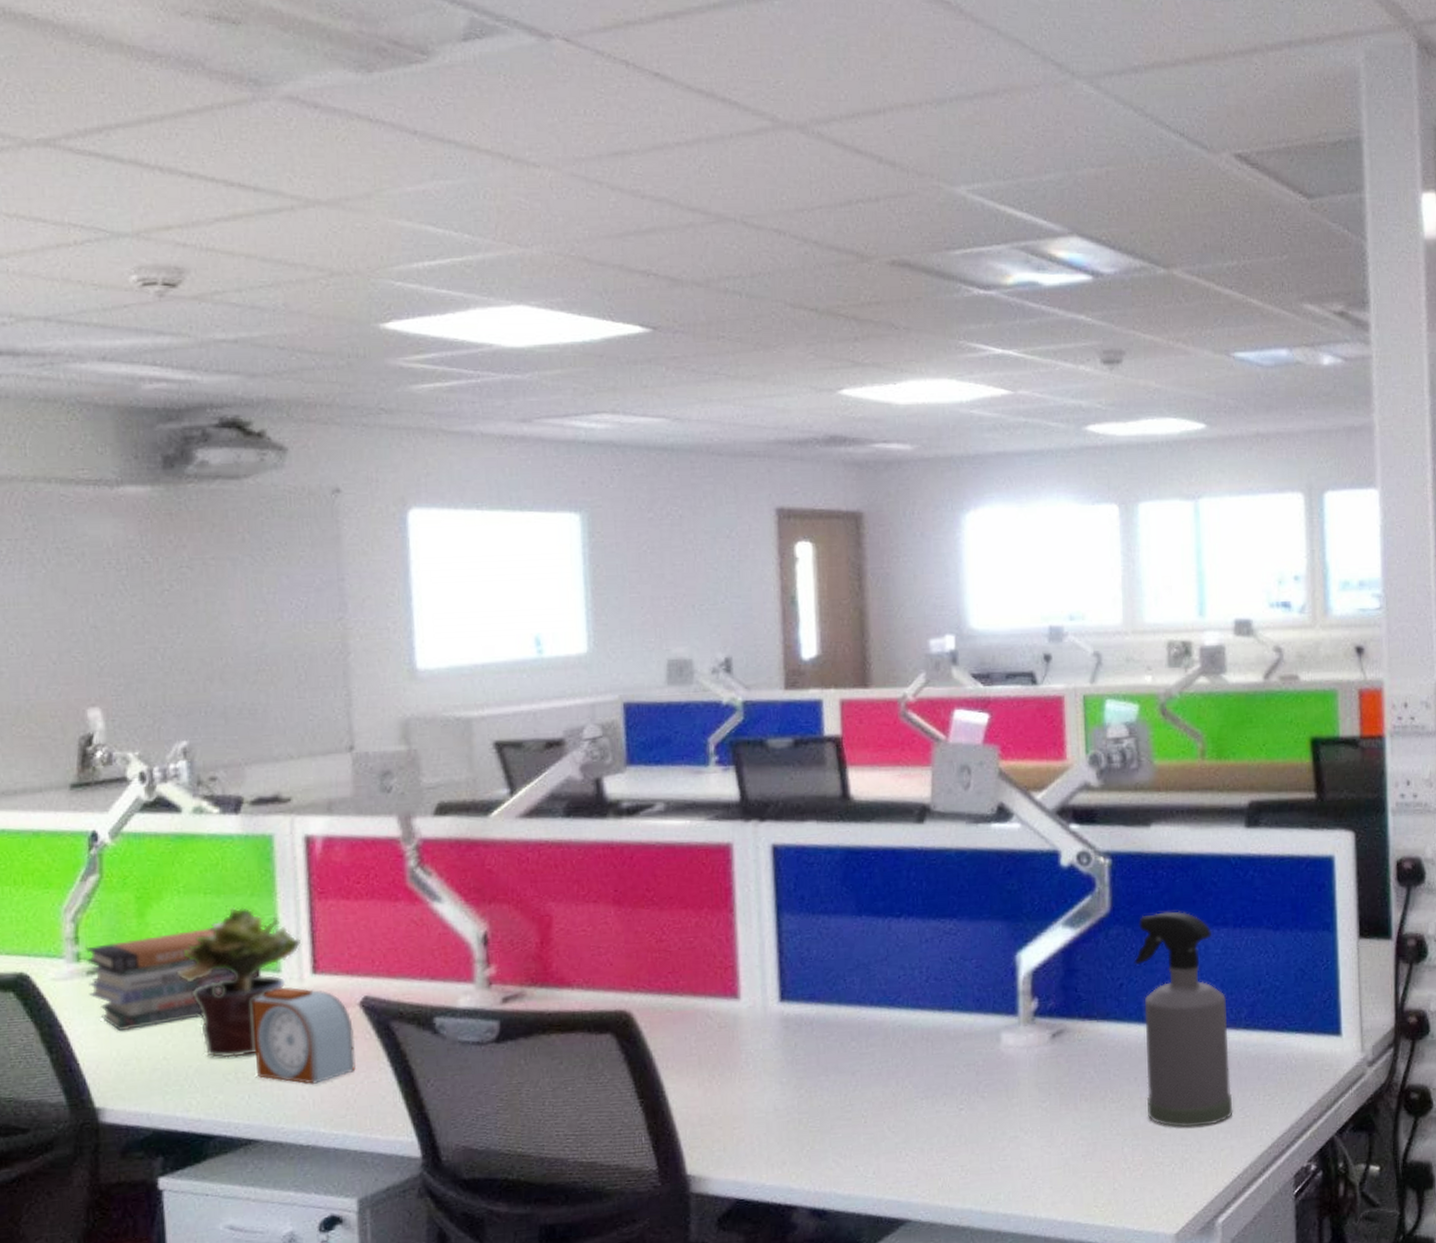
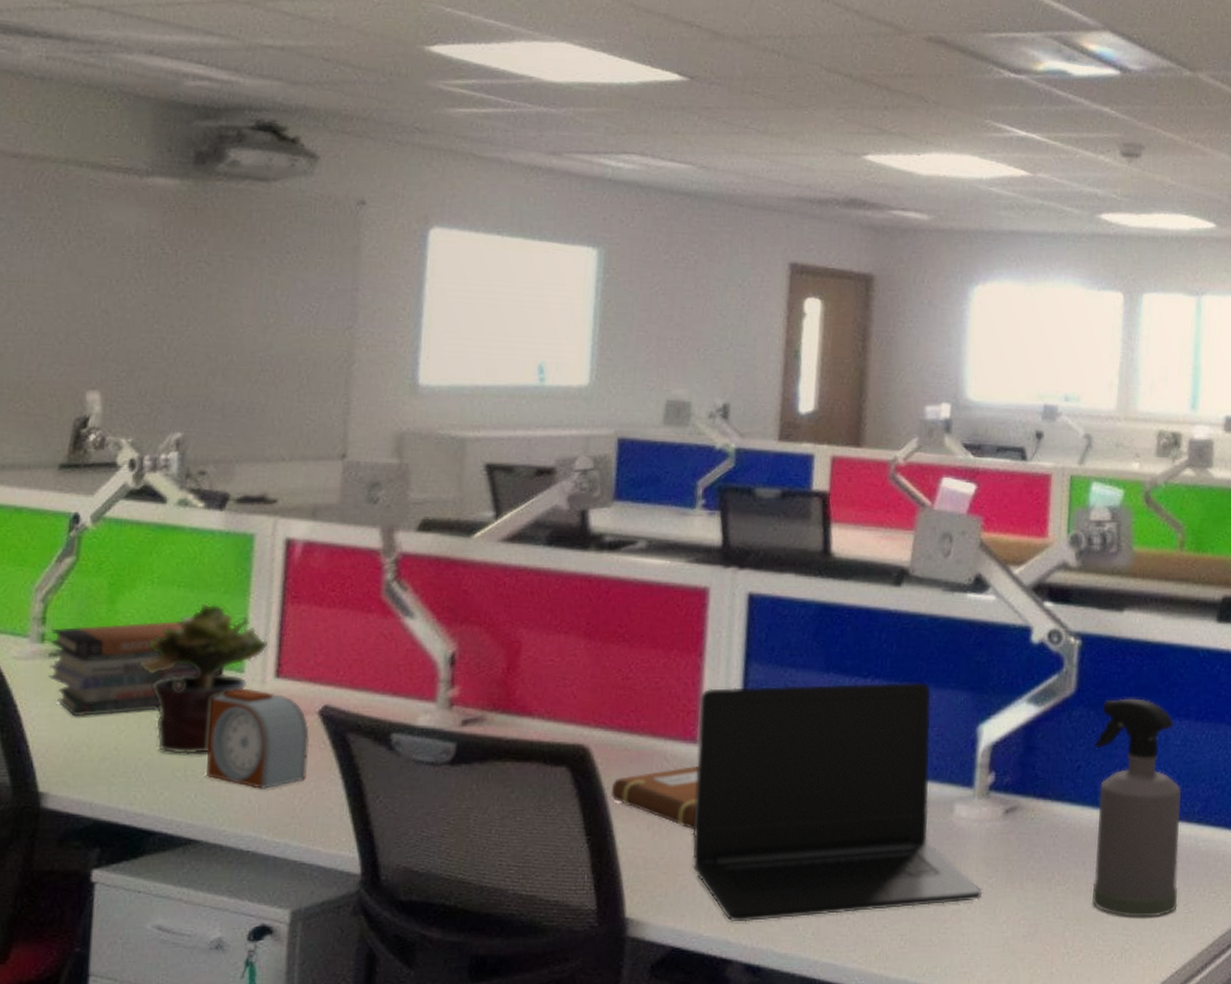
notebook: none [658,1018,746,1083] -> present [610,764,698,829]
laptop: none [735,916,1038,1169] -> present [692,682,983,922]

